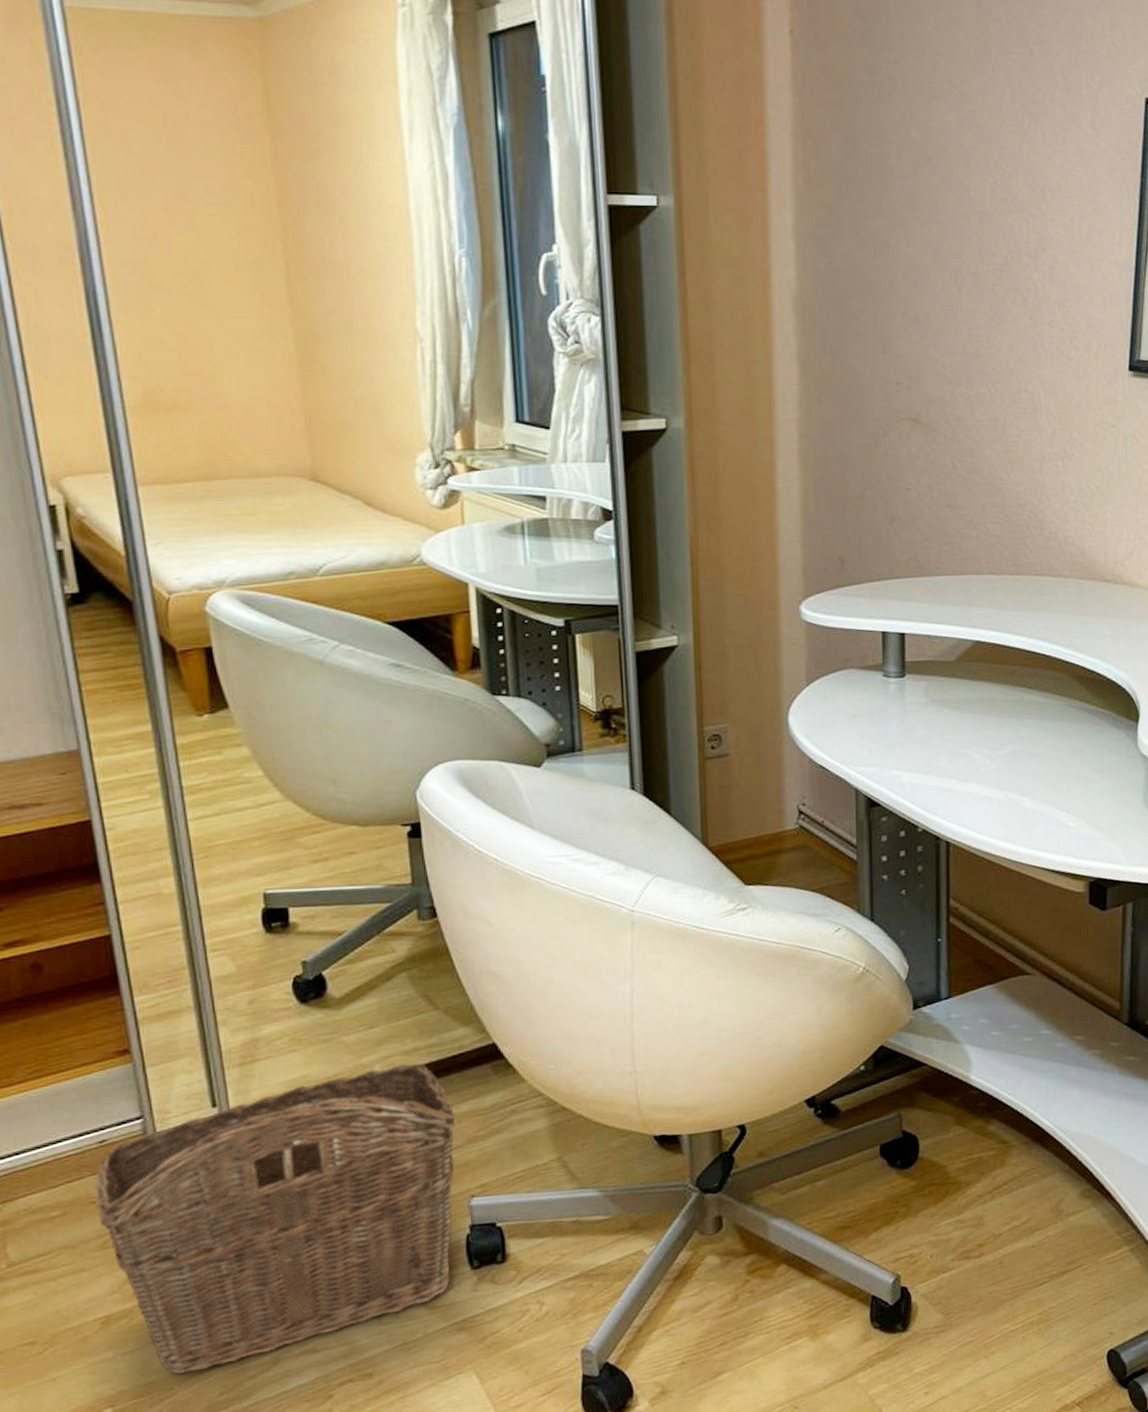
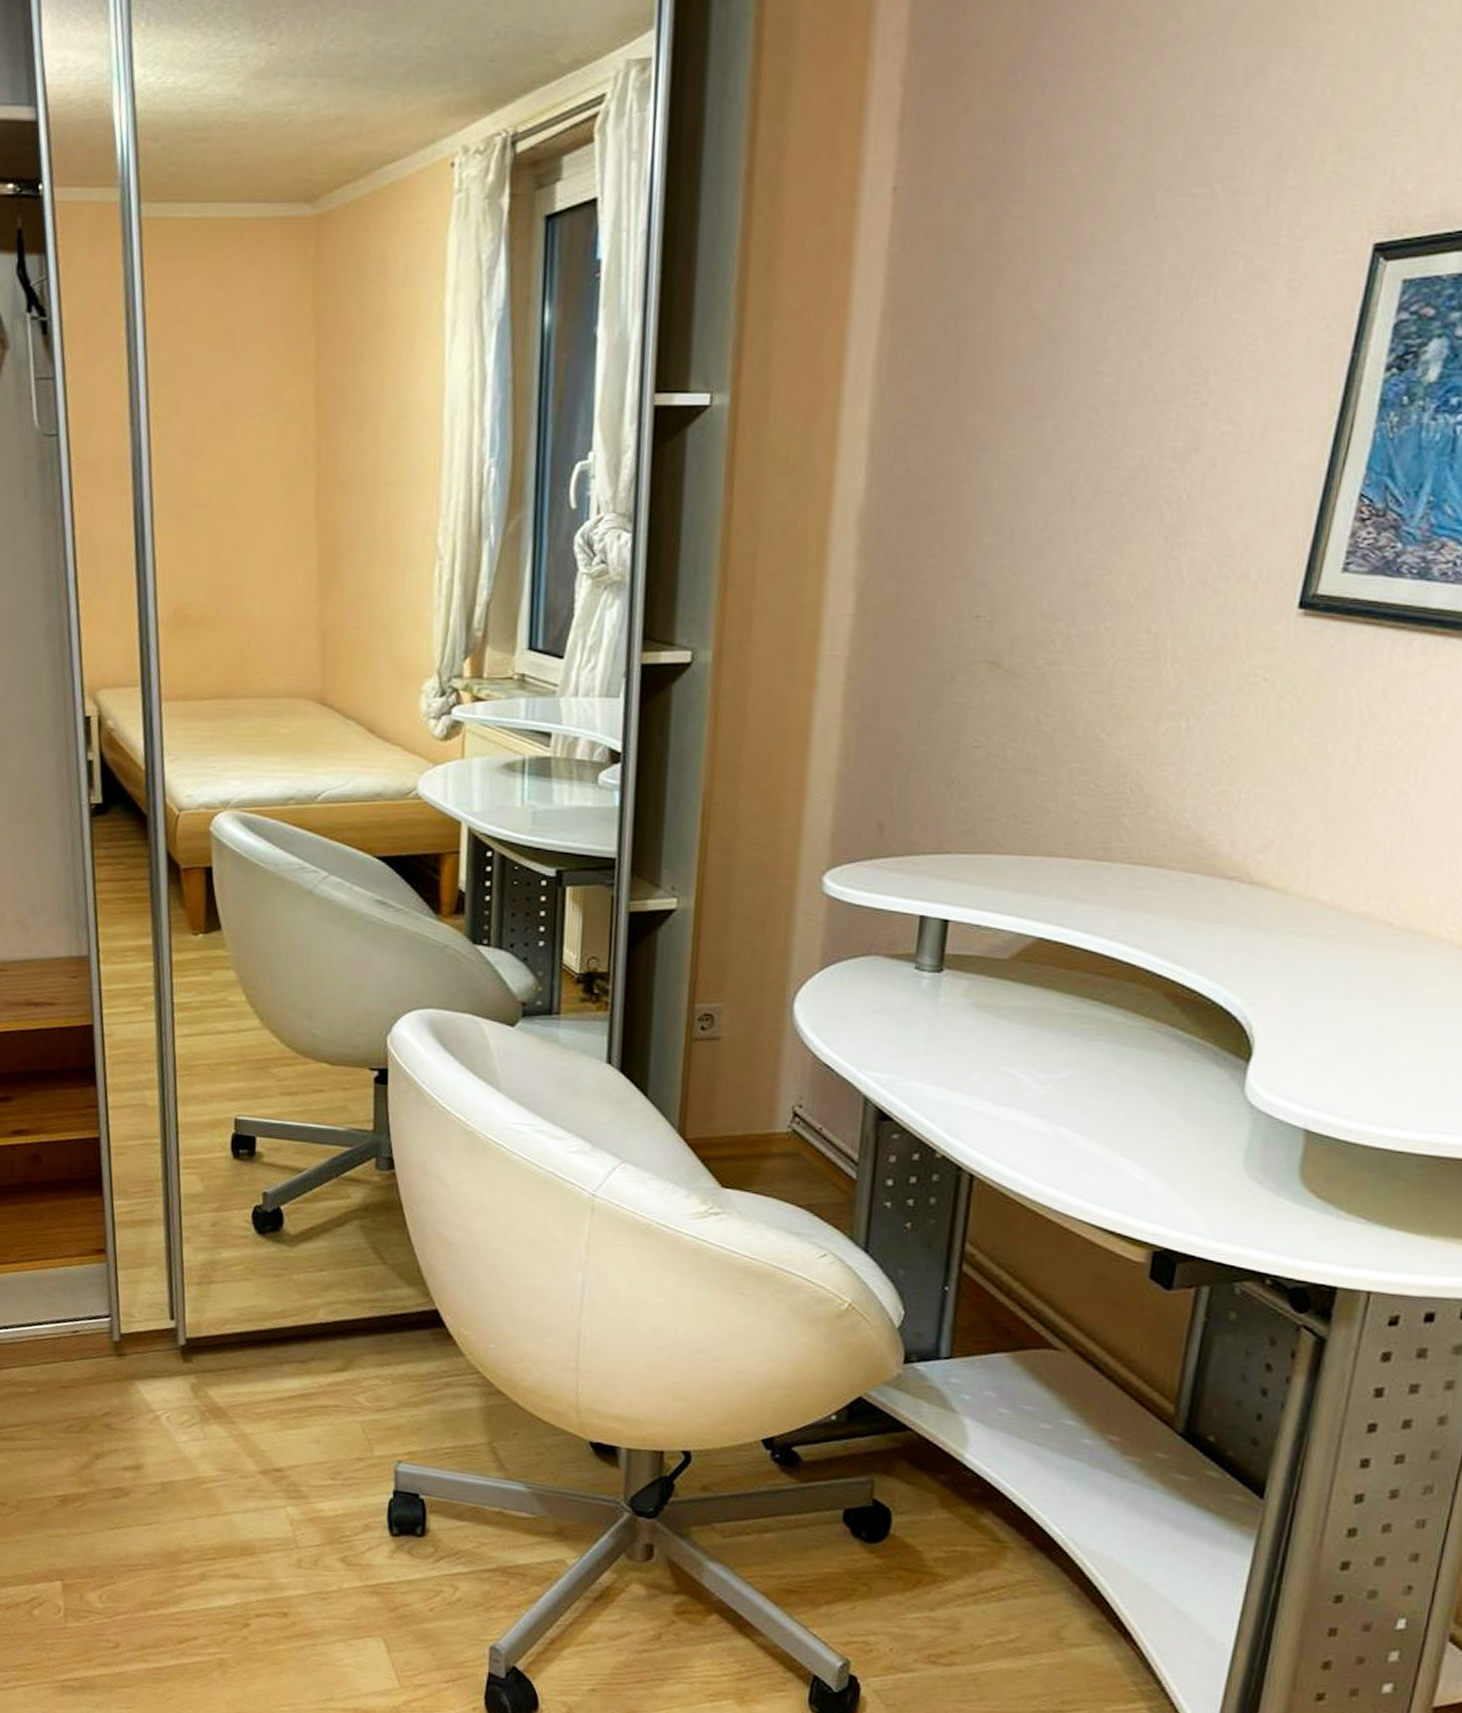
wicker basket: present [94,1063,456,1374] -> none [64,1312,392,1569]

